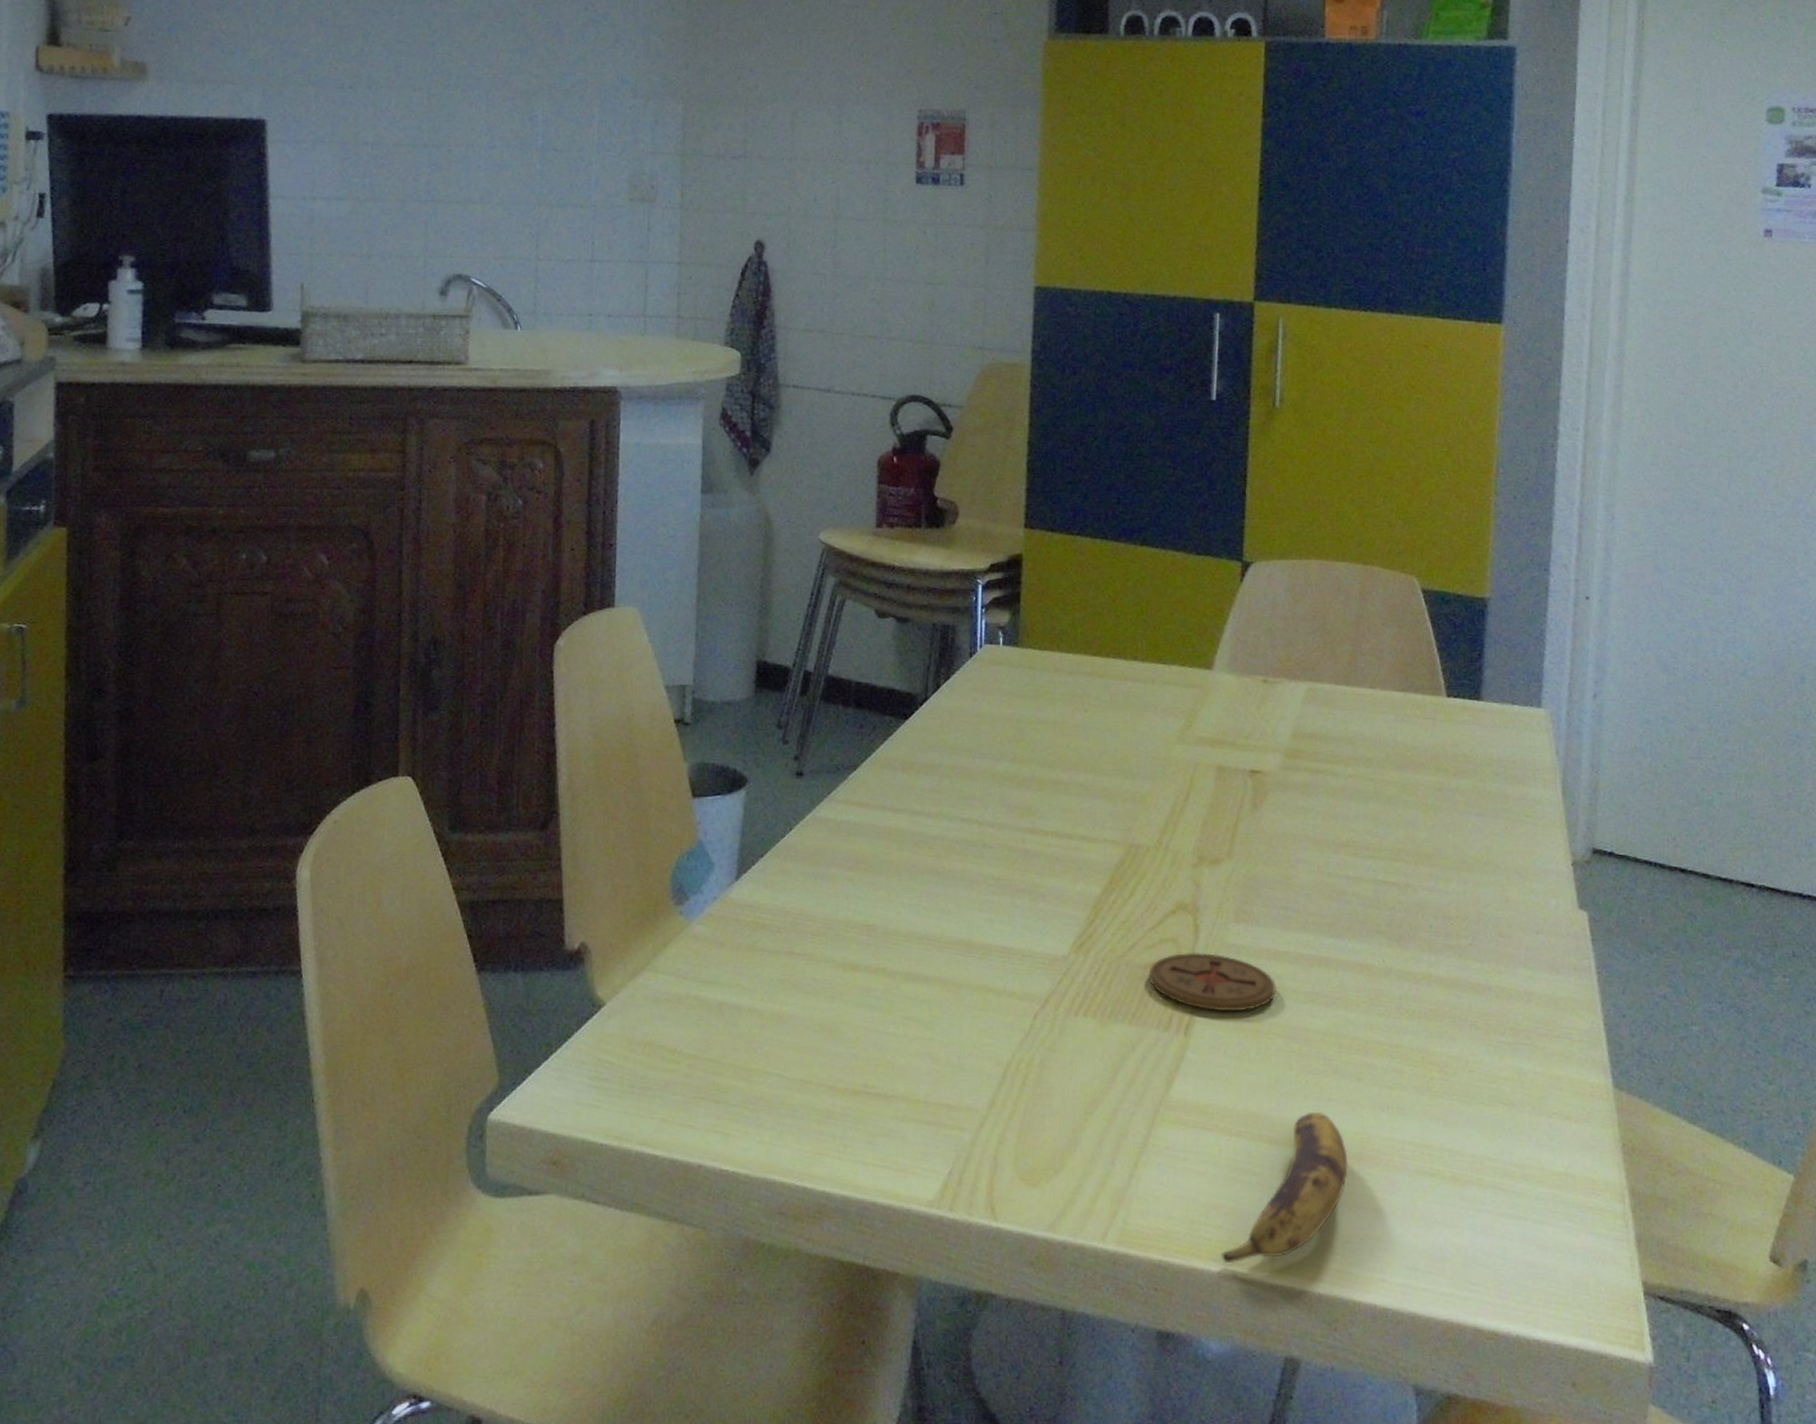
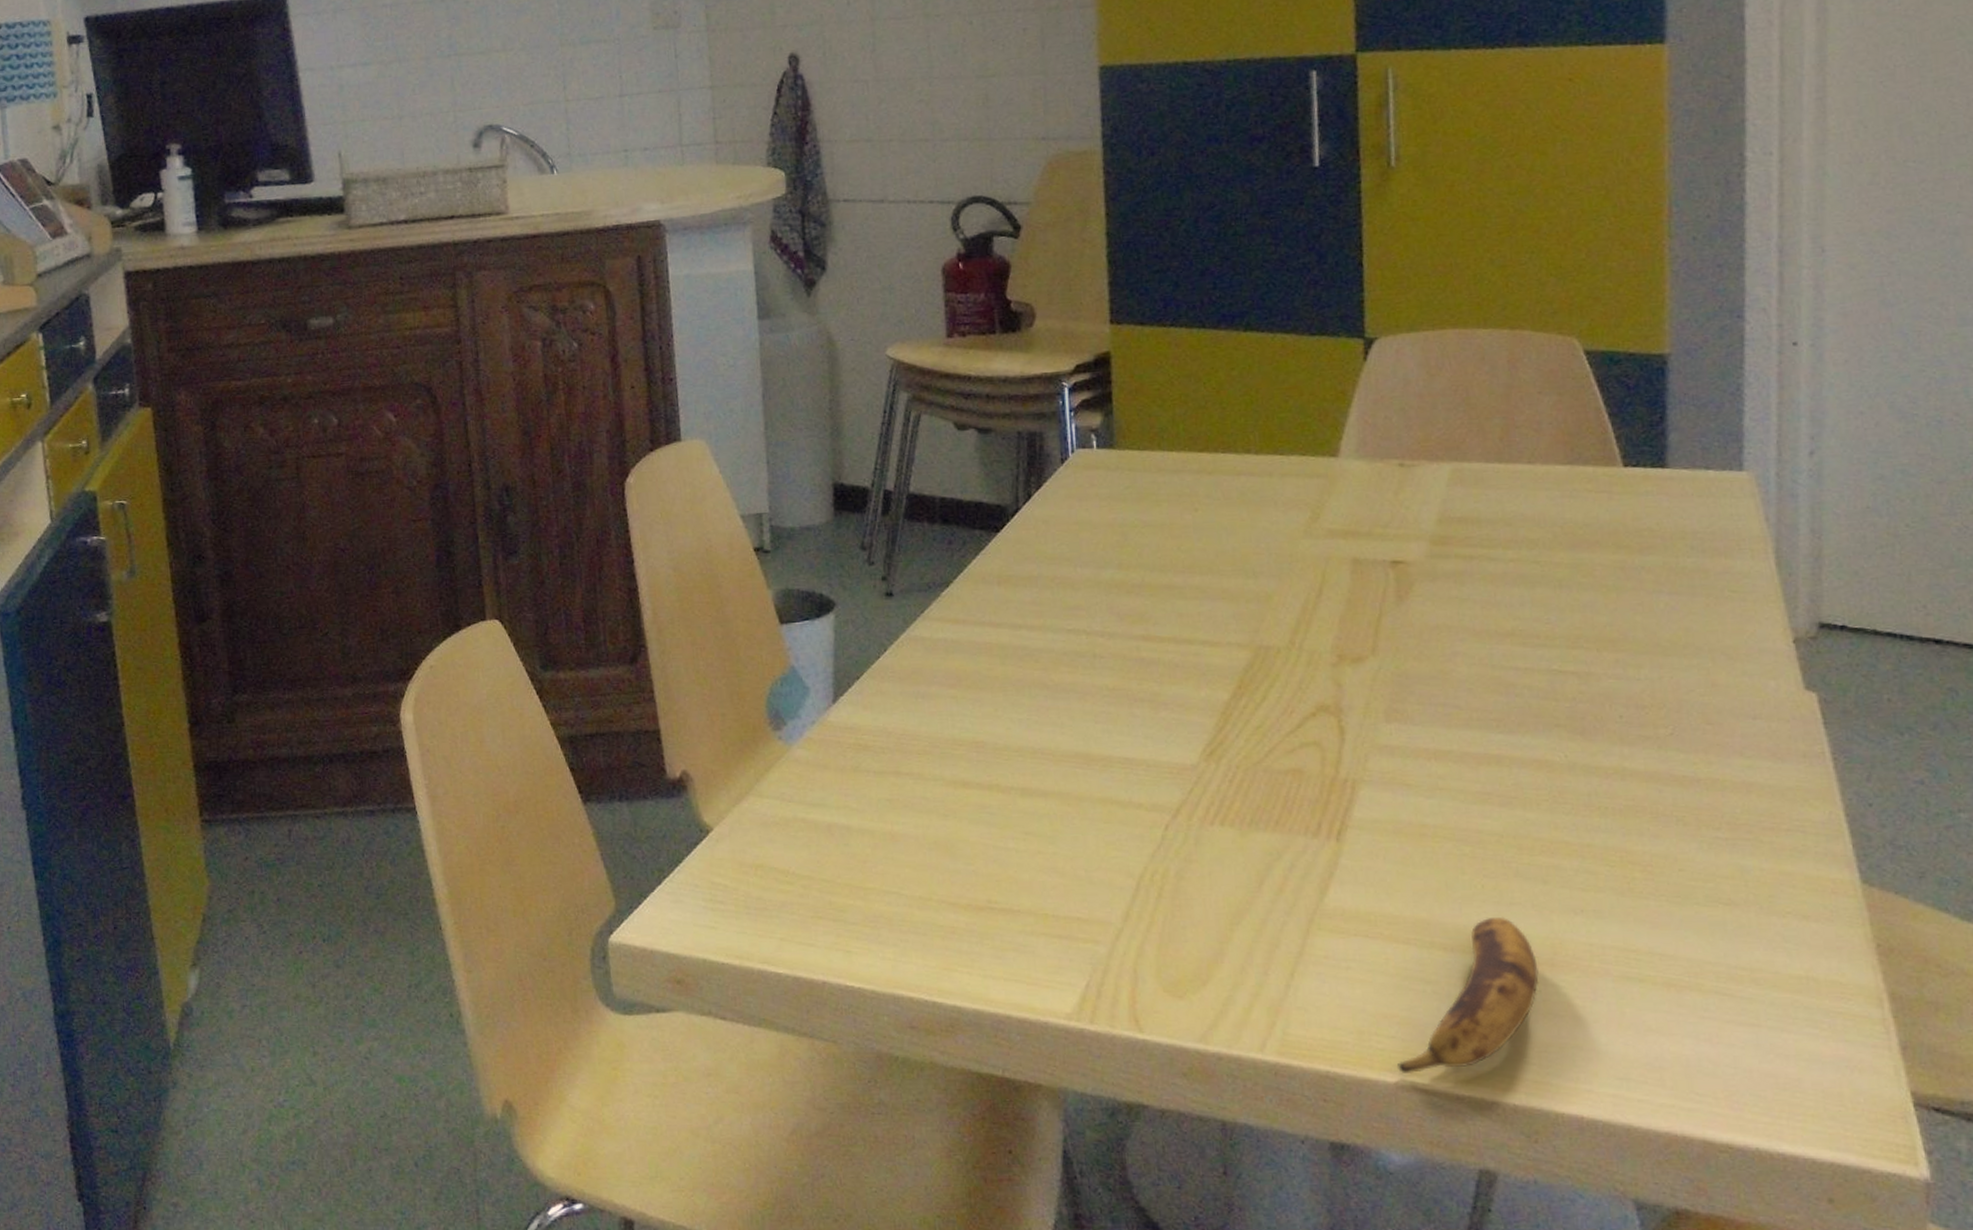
coaster: present [1148,952,1276,1012] -> none [1290,754,1440,816]

